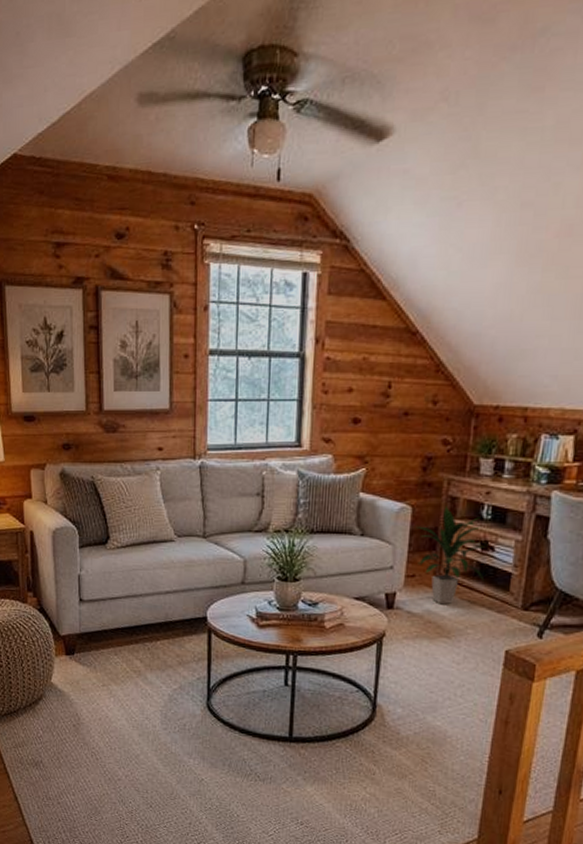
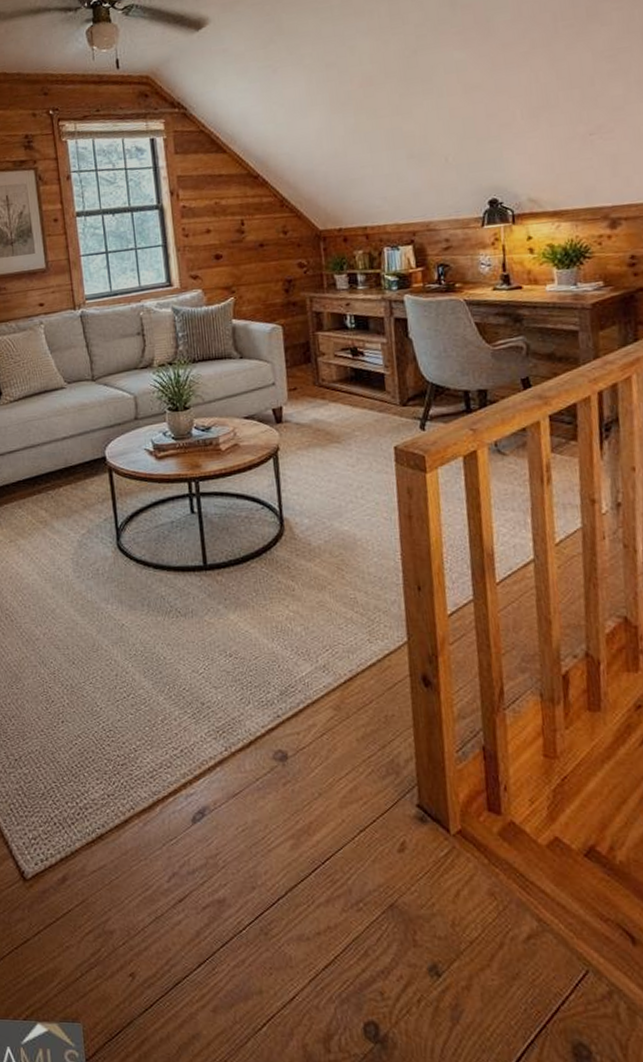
indoor plant: present [416,505,485,605] -> none [289,320,361,413]

